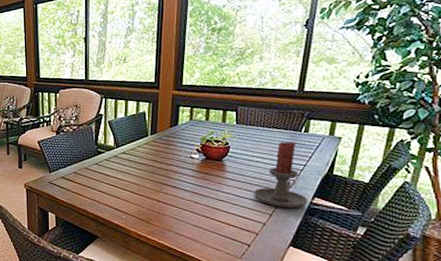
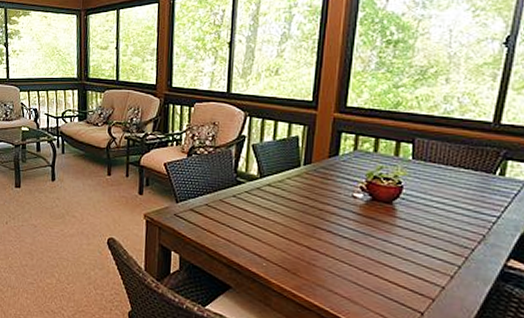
candle holder: present [254,142,308,209] -> none [431,185,502,271]

